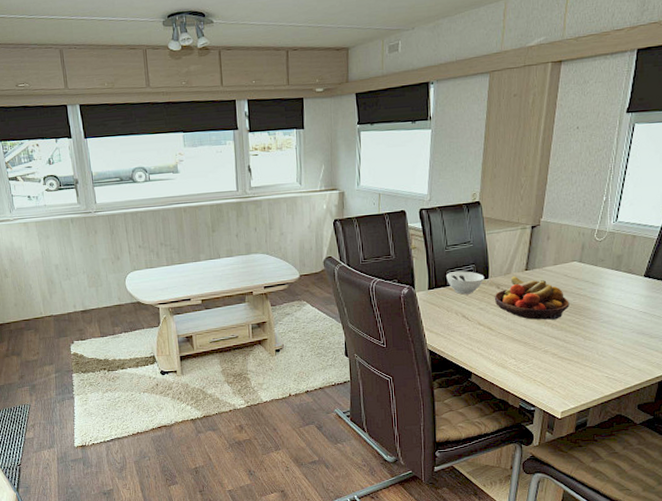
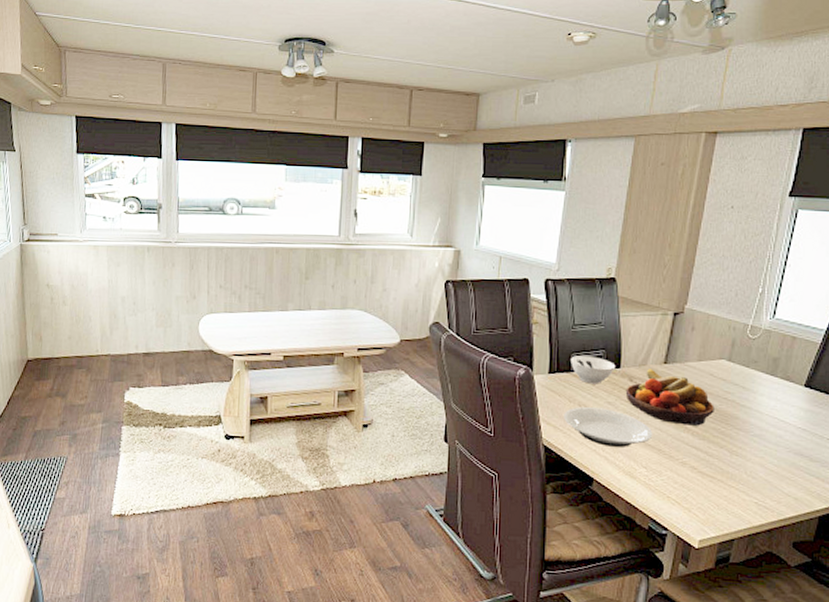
plate: none [444,313,519,345] -> present [564,407,653,447]

